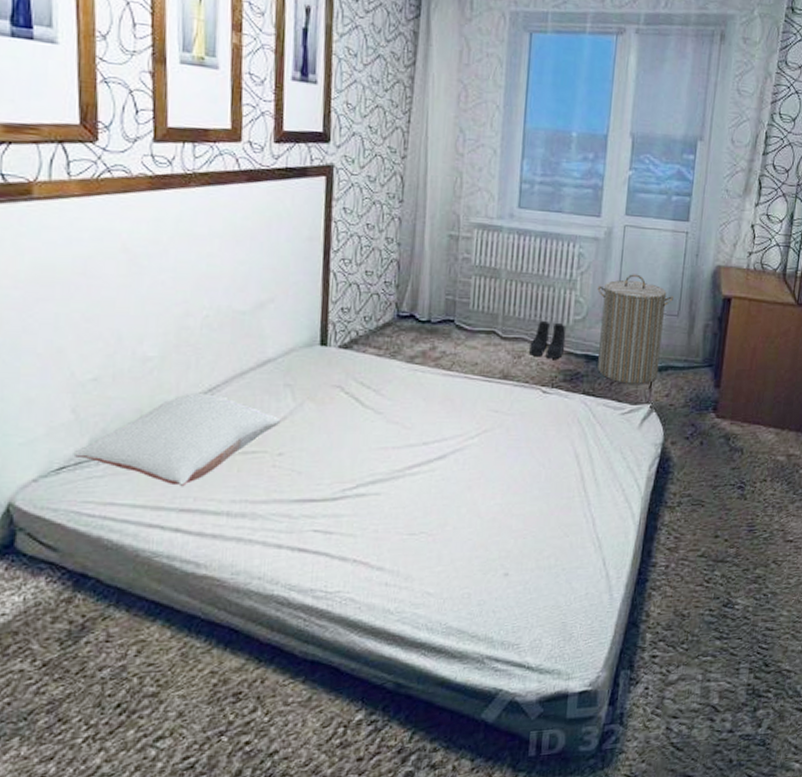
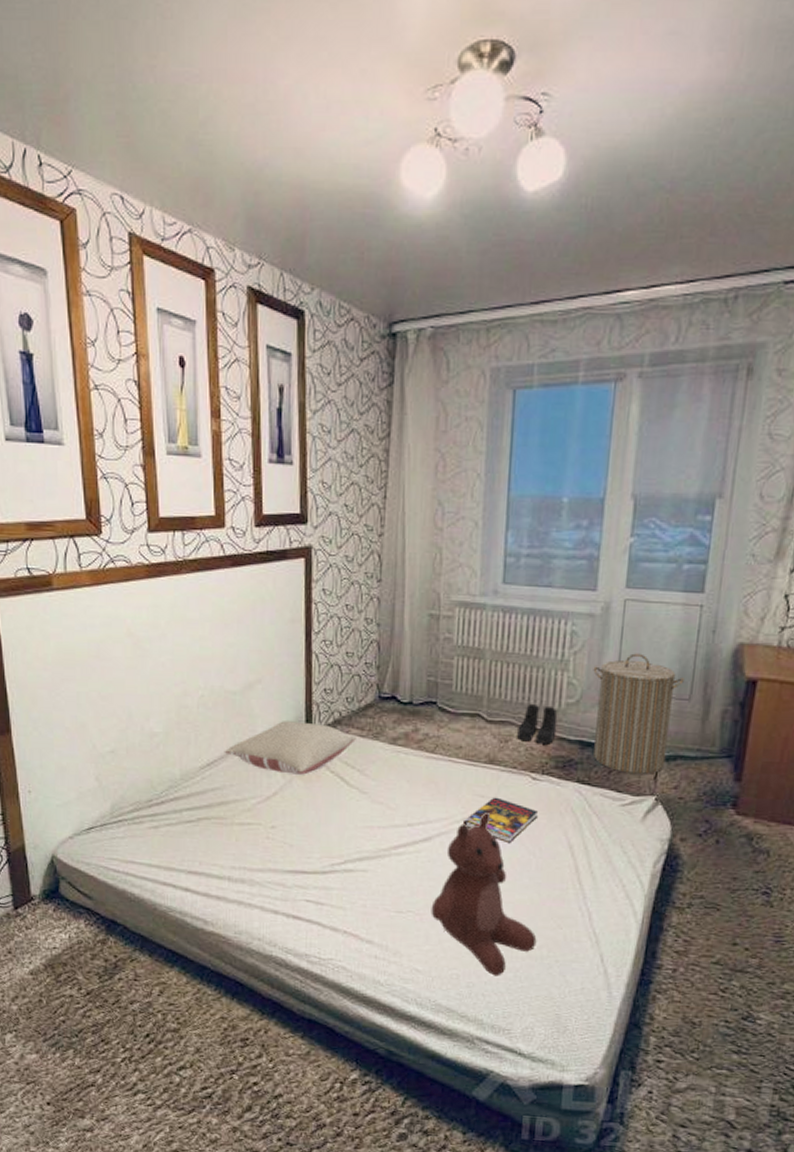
pillow: present [73,394,281,487] -> none [99,767,272,852]
pillow: none [228,341,375,399] -> present [224,721,358,776]
teddy bear: none [443,426,545,591] -> present [431,811,537,976]
book: none [476,411,549,457] -> present [462,797,539,844]

